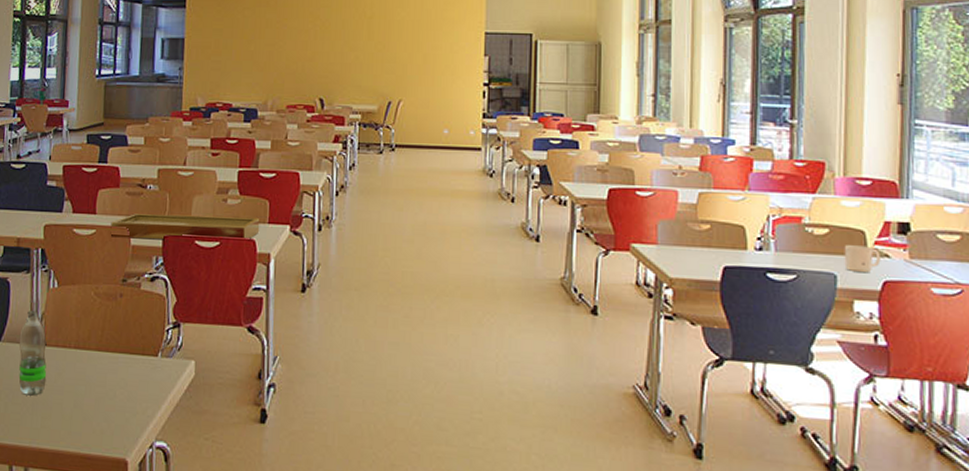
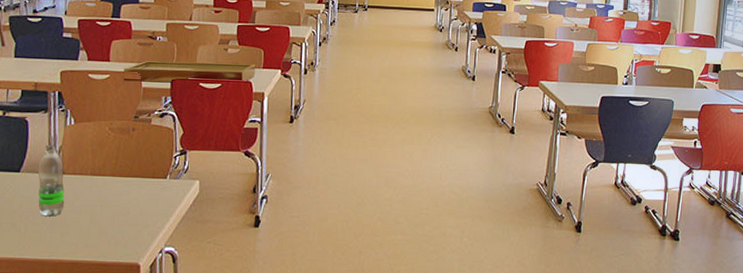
mug: present [844,245,881,273] -> none [679,80,702,100]

